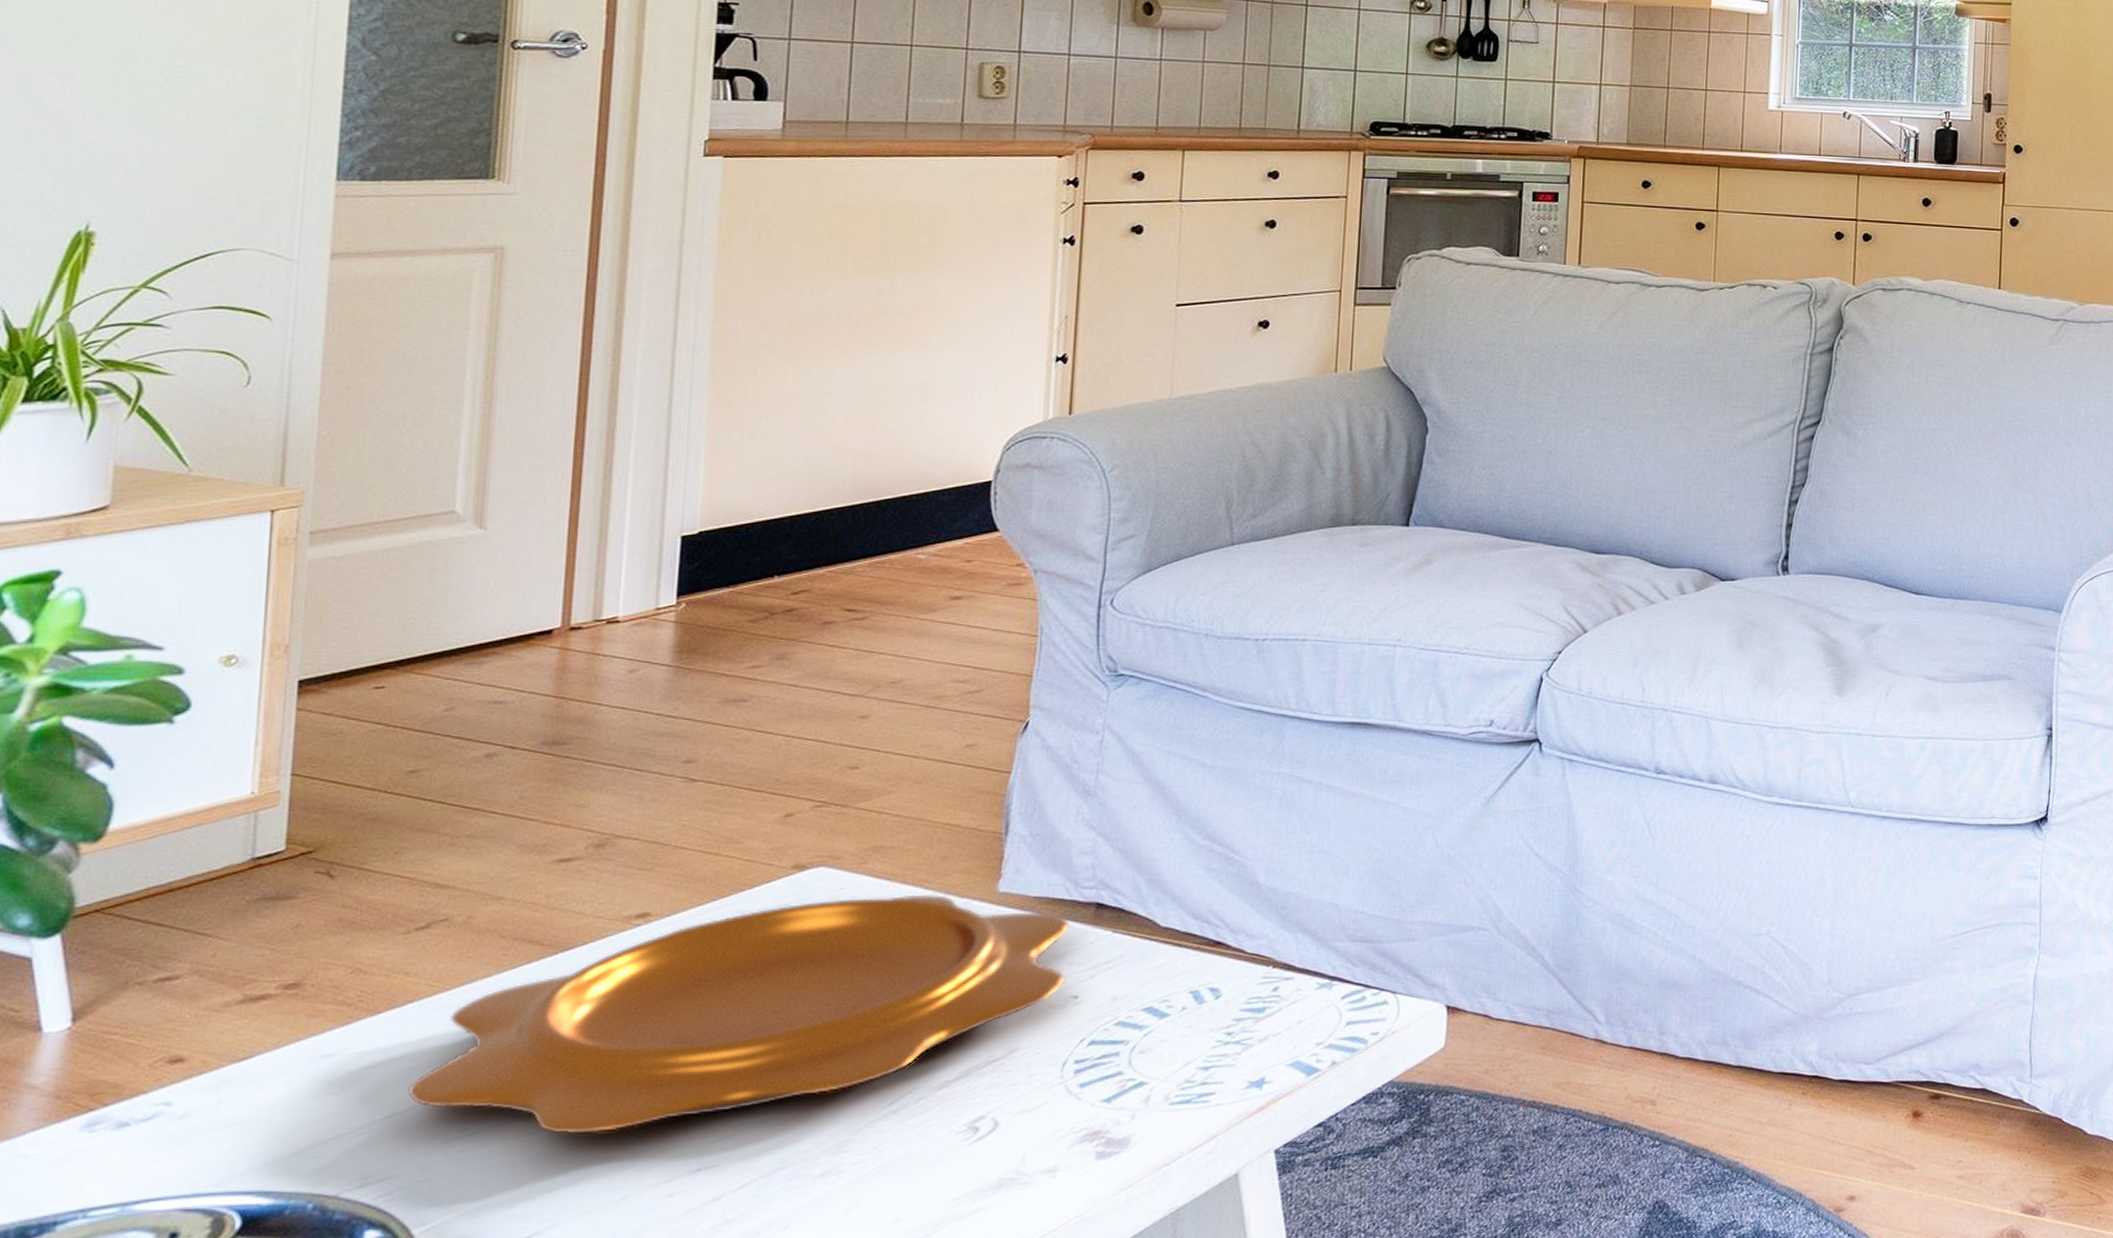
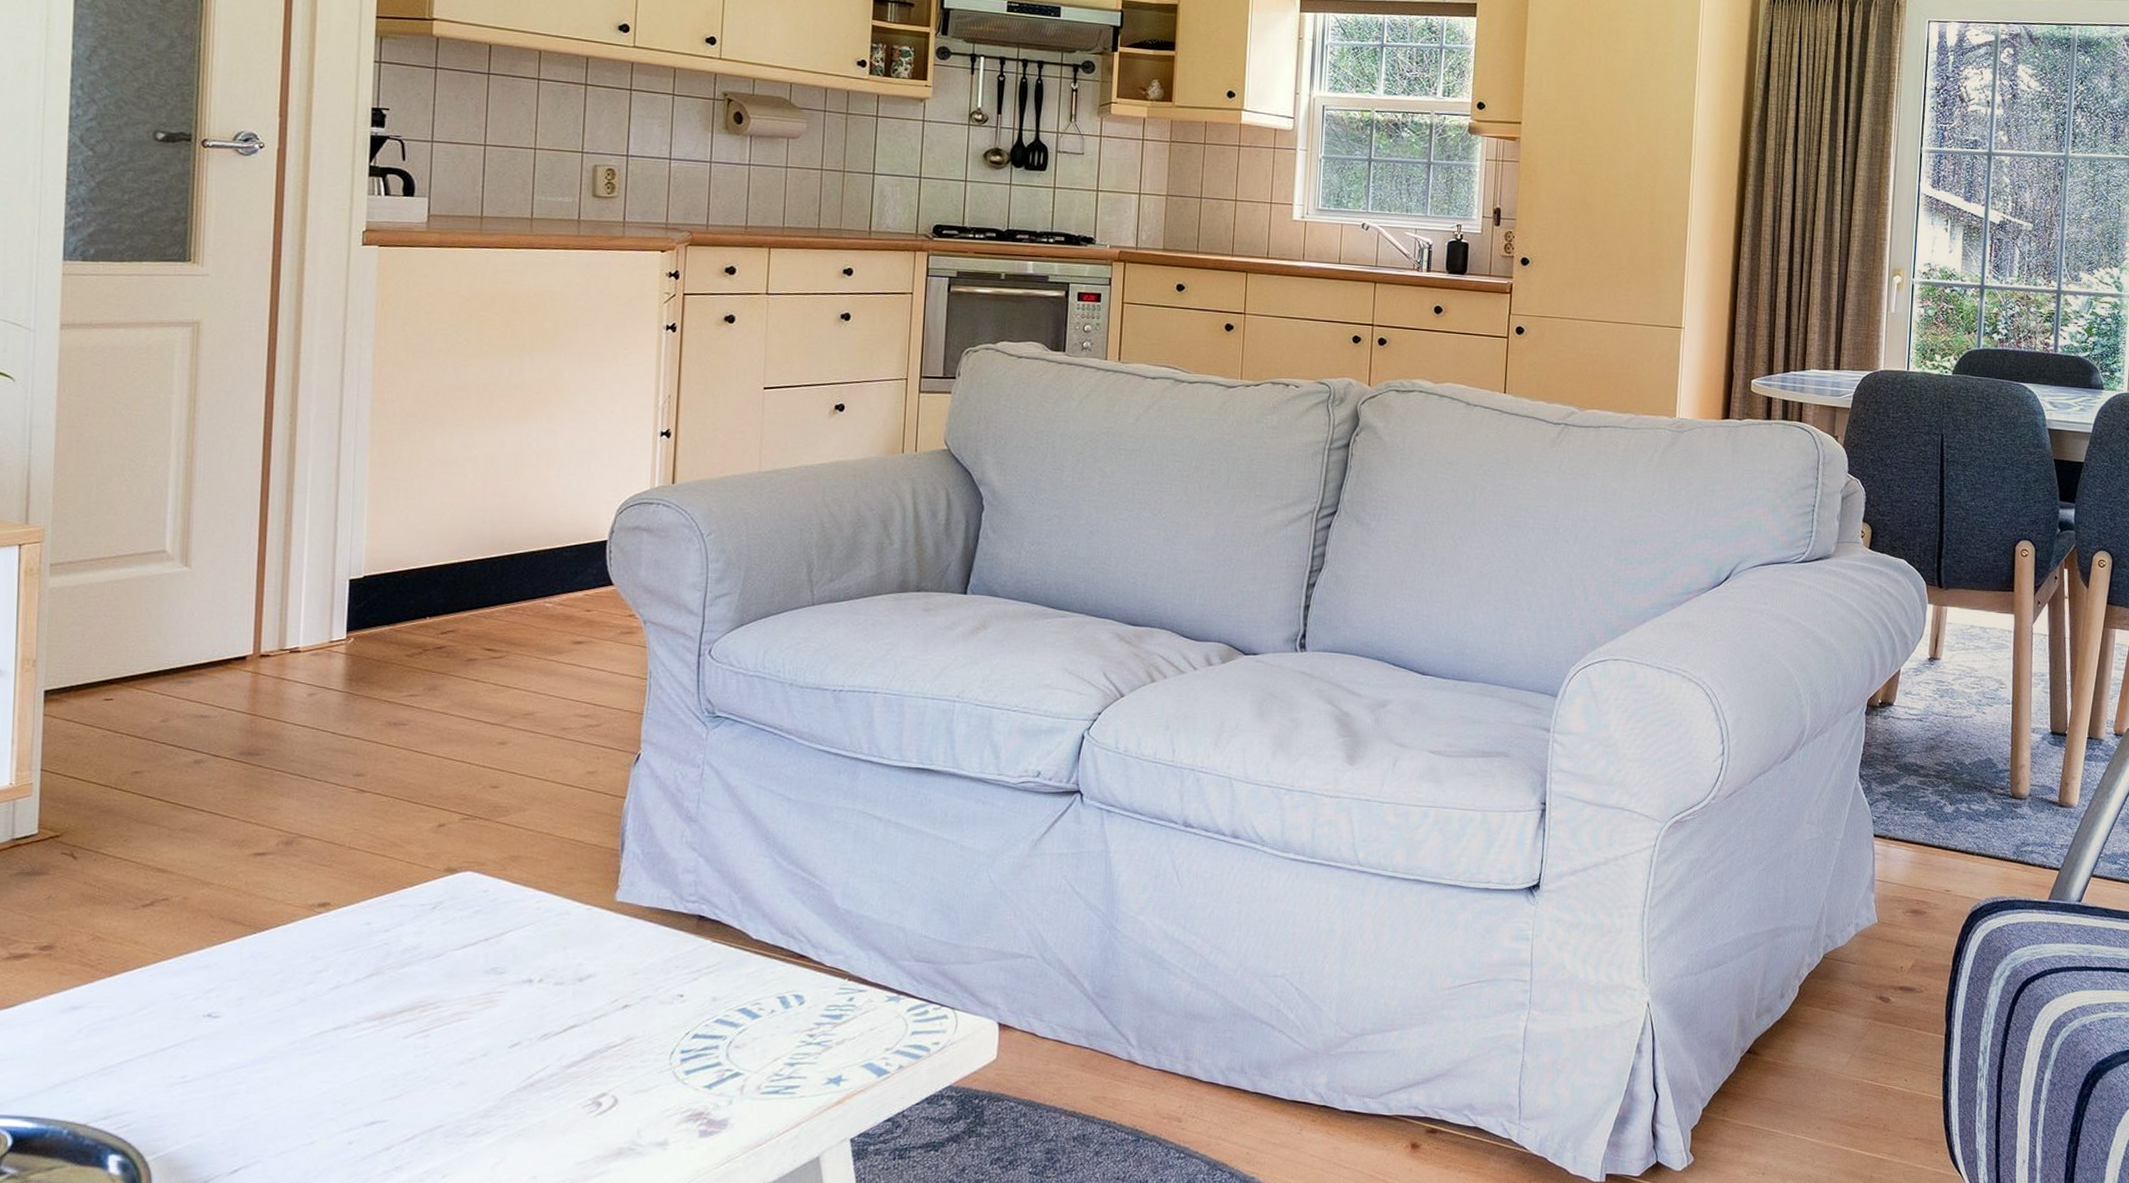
decorative bowl: present [407,894,1071,1135] -> none [139,899,677,1087]

